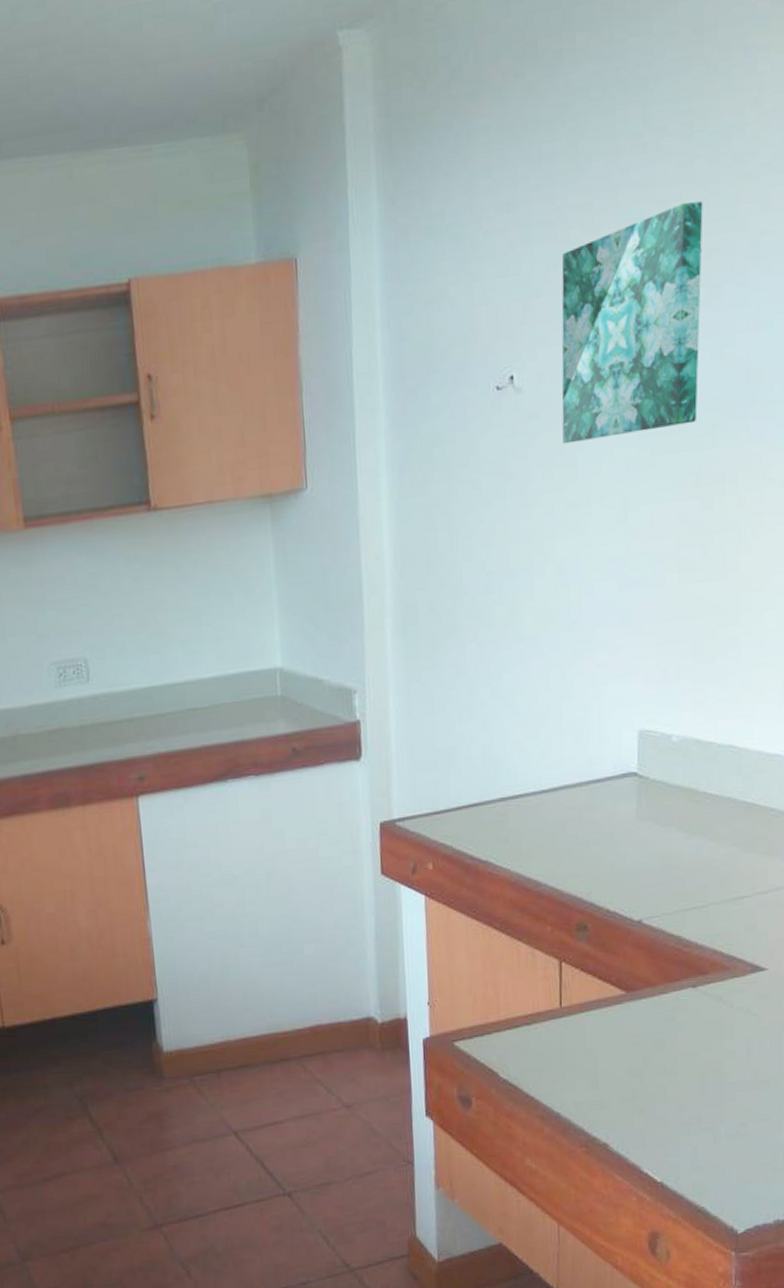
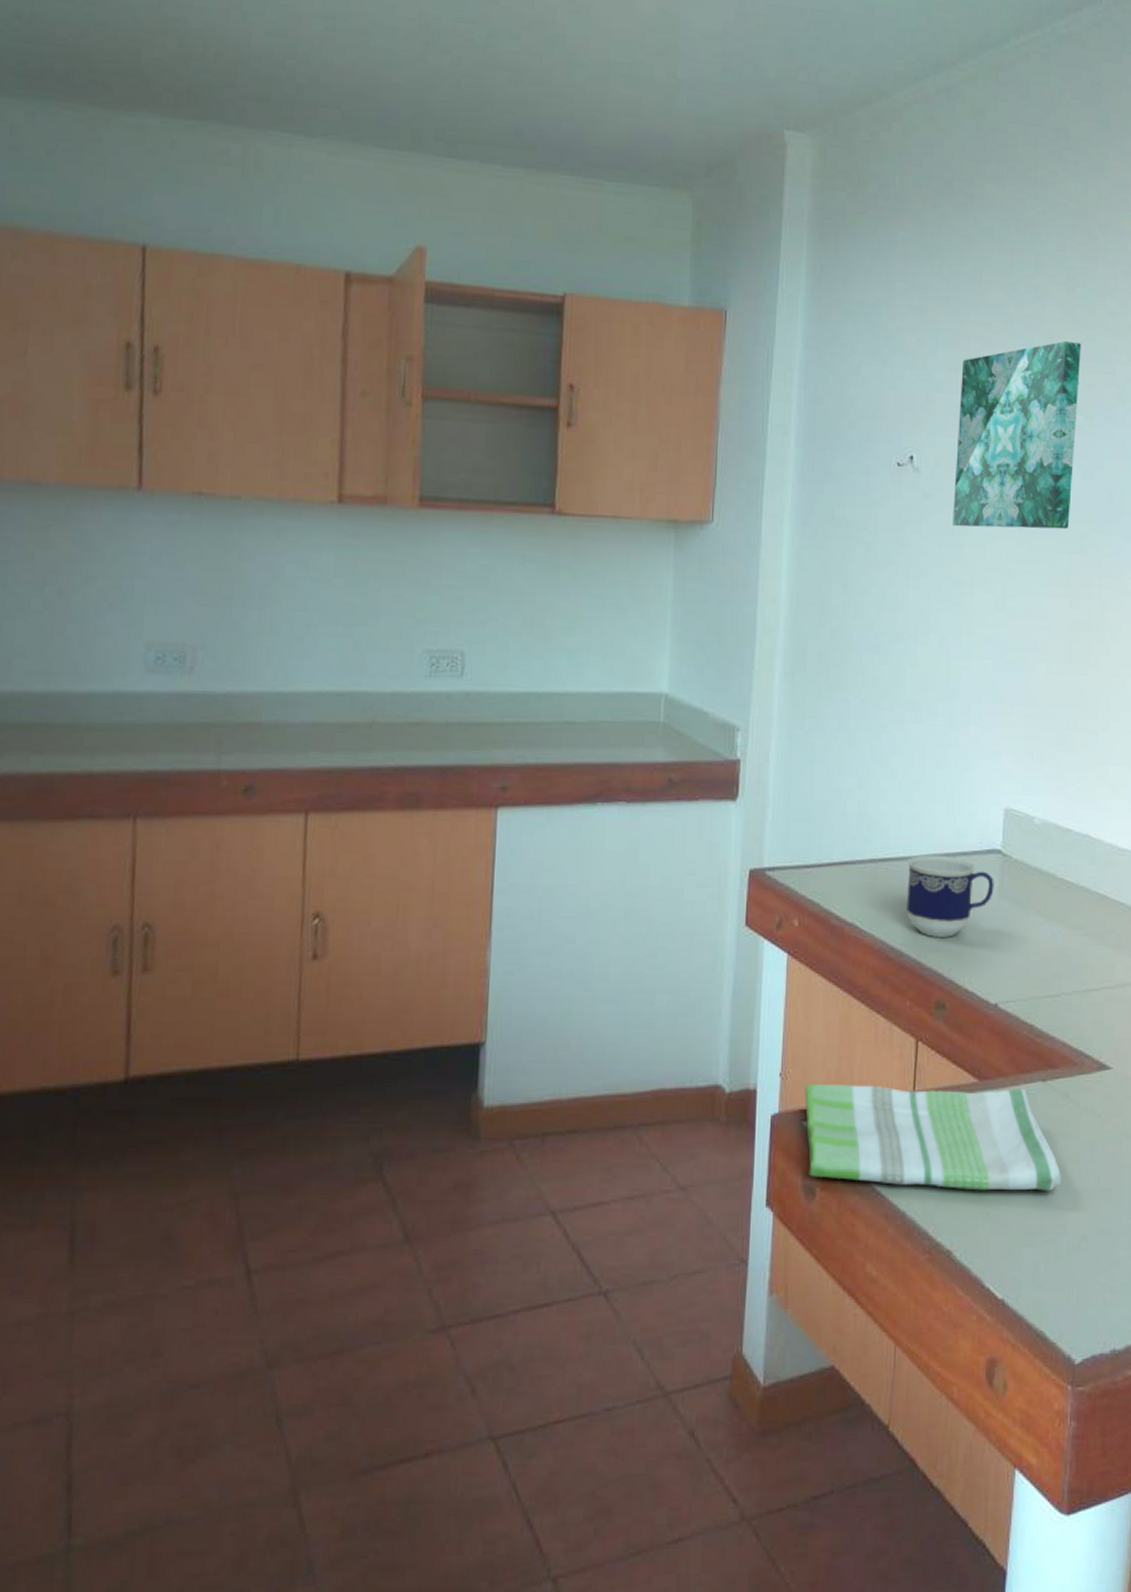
dish towel: none [453,995,716,1090] -> present [804,1083,1061,1191]
cup: none [538,785,632,864] -> present [907,855,994,937]

